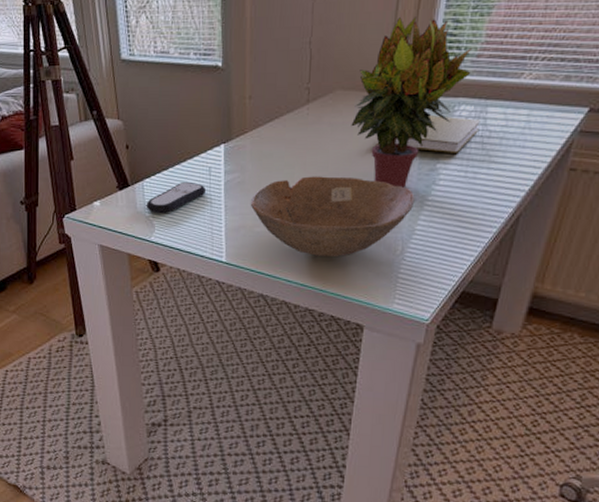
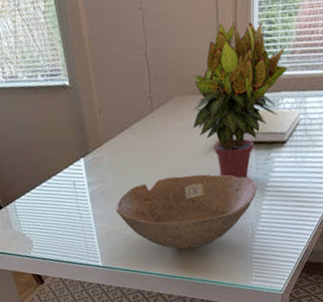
remote control: present [146,181,207,214] -> none [21,197,75,231]

